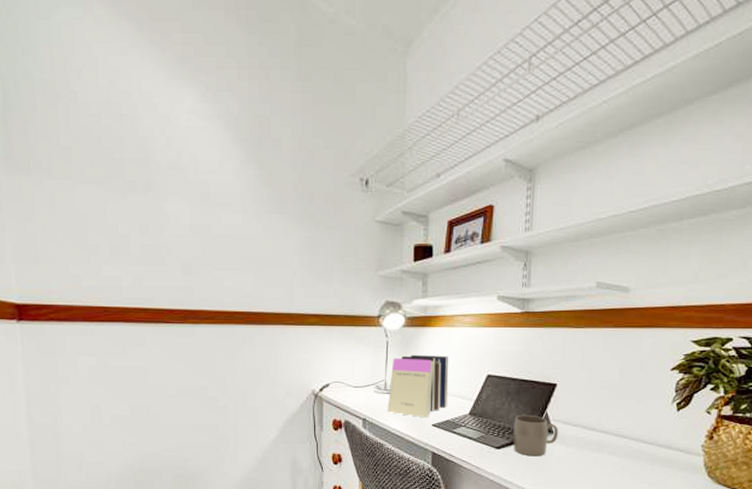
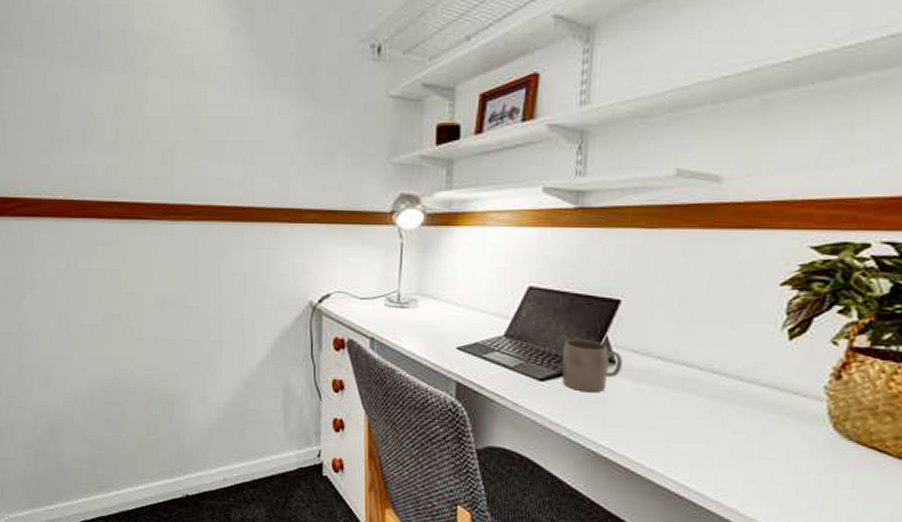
books: present [387,354,449,418] -> none [400,259,479,339]

